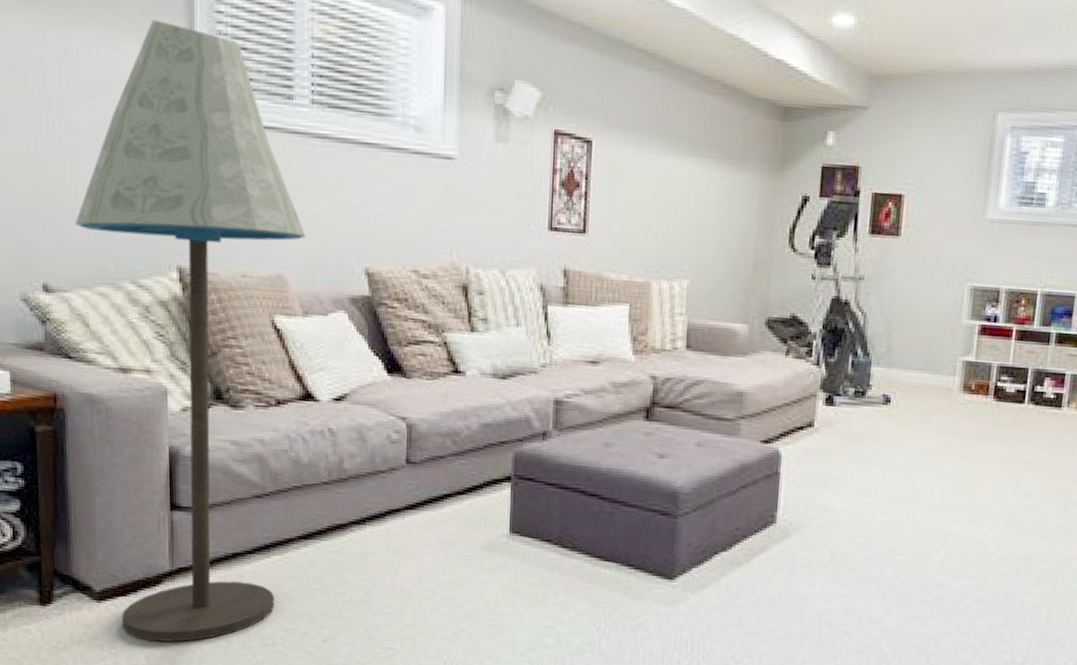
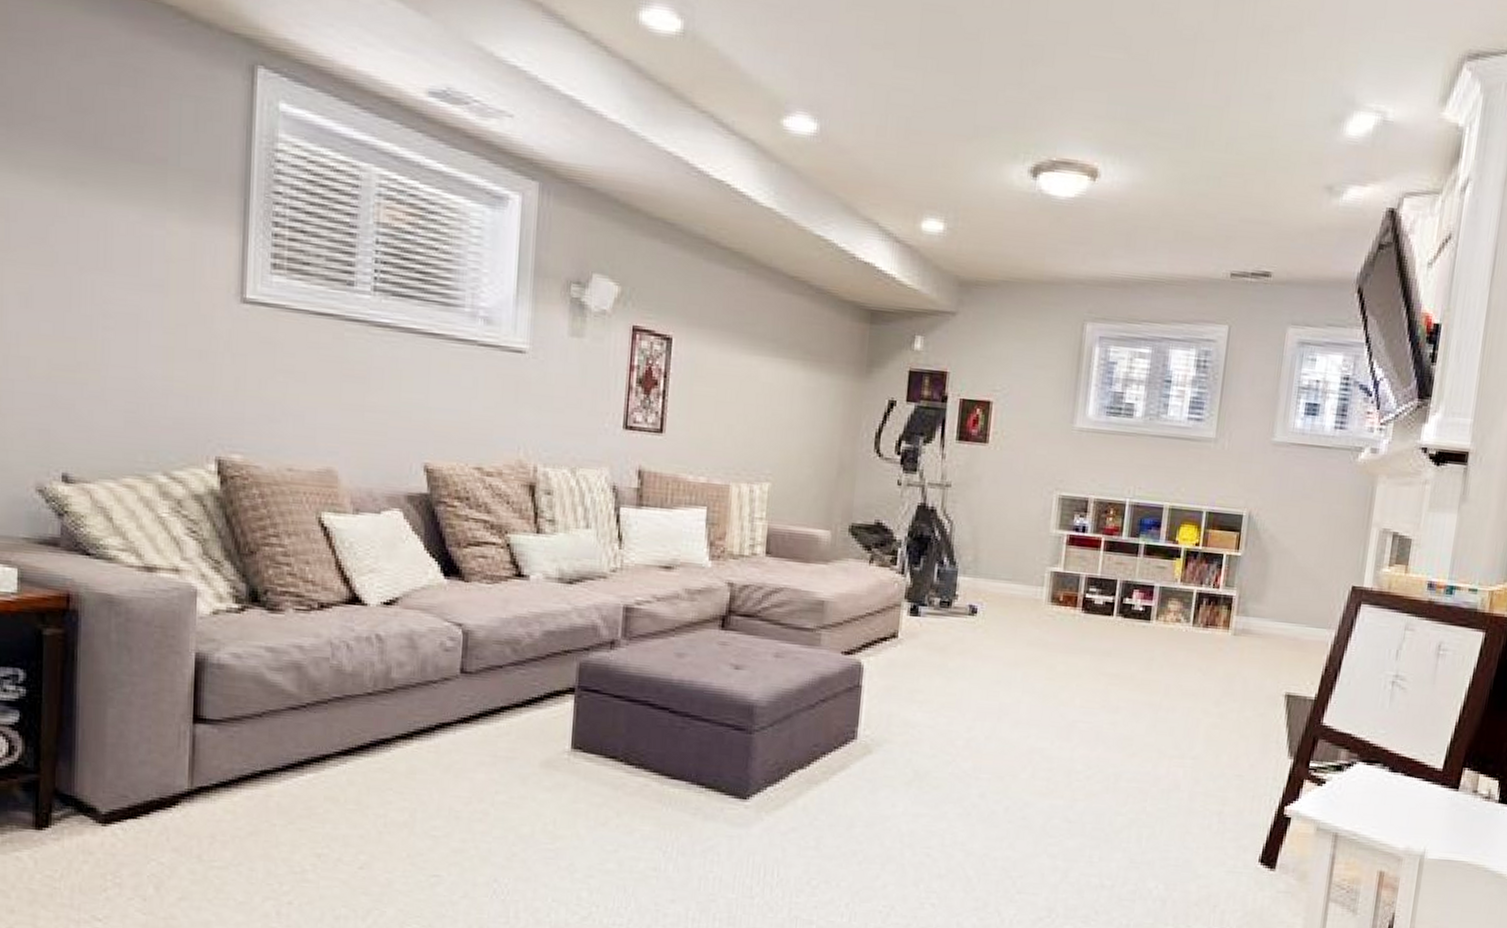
floor lamp: present [75,19,306,642] -> none [103,197,361,870]

